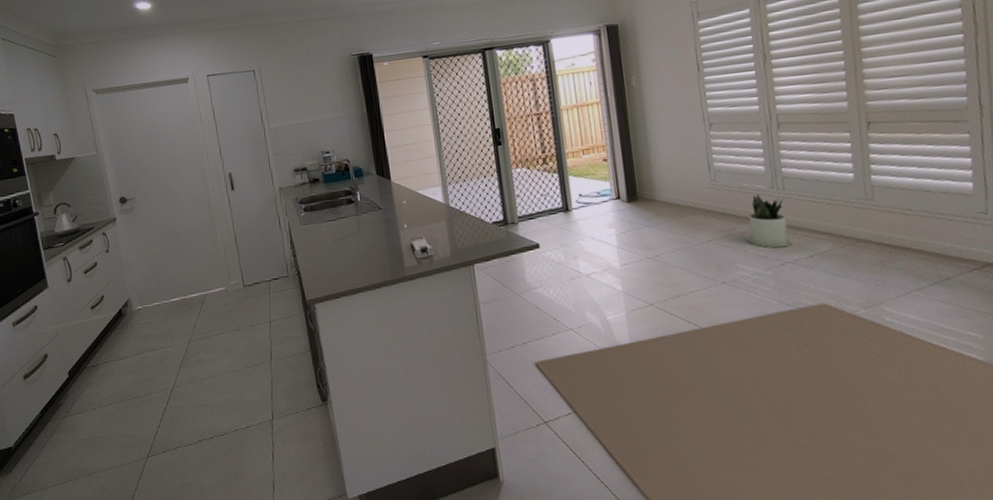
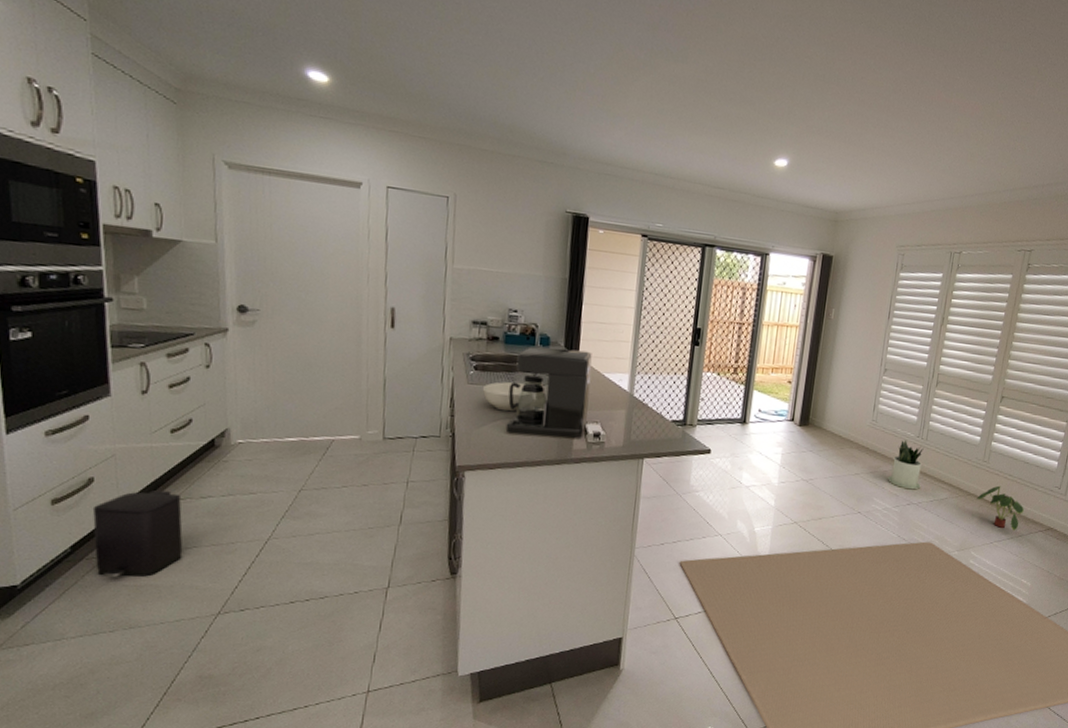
pedal bin: none [50,357,115,434] -> present [92,490,183,578]
kettle: present [53,202,80,237] -> none [132,292,173,338]
bowl: none [314,214,350,244] -> present [482,382,525,412]
coffee maker: none [337,173,412,263] -> present [505,346,592,438]
plant: none [871,224,942,275] -> present [976,485,1024,531]

